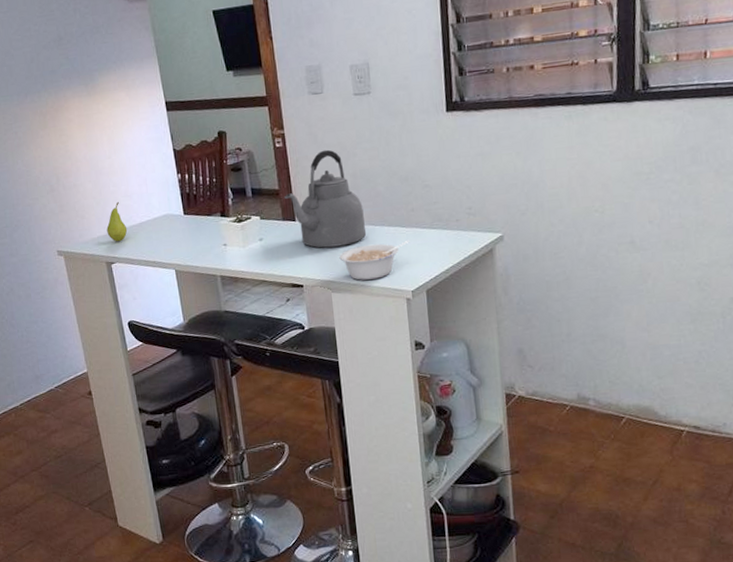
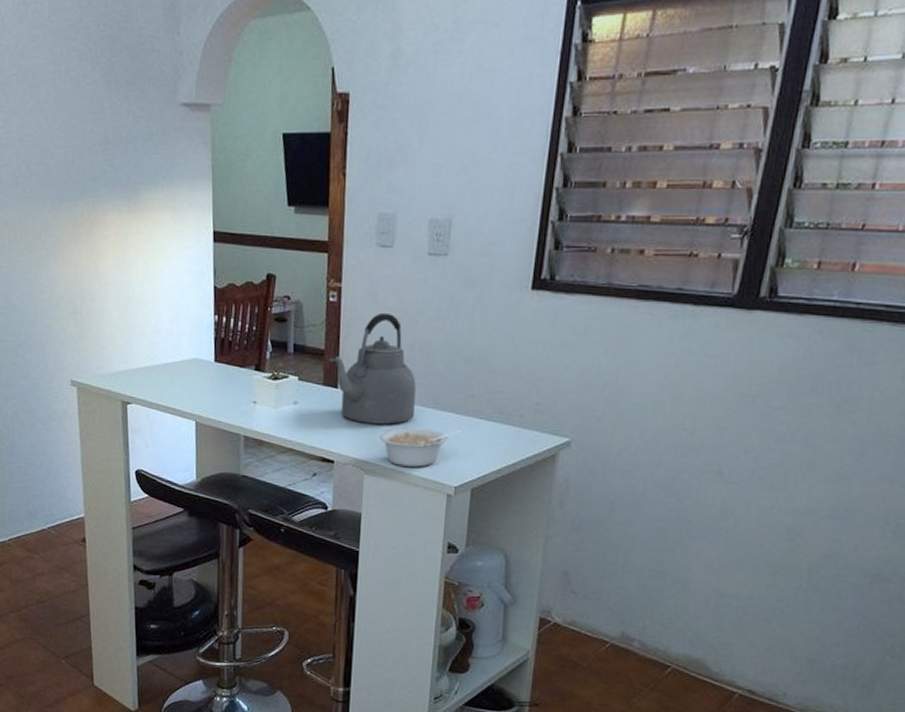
fruit: present [107,201,128,242] -> none [127,336,150,381]

